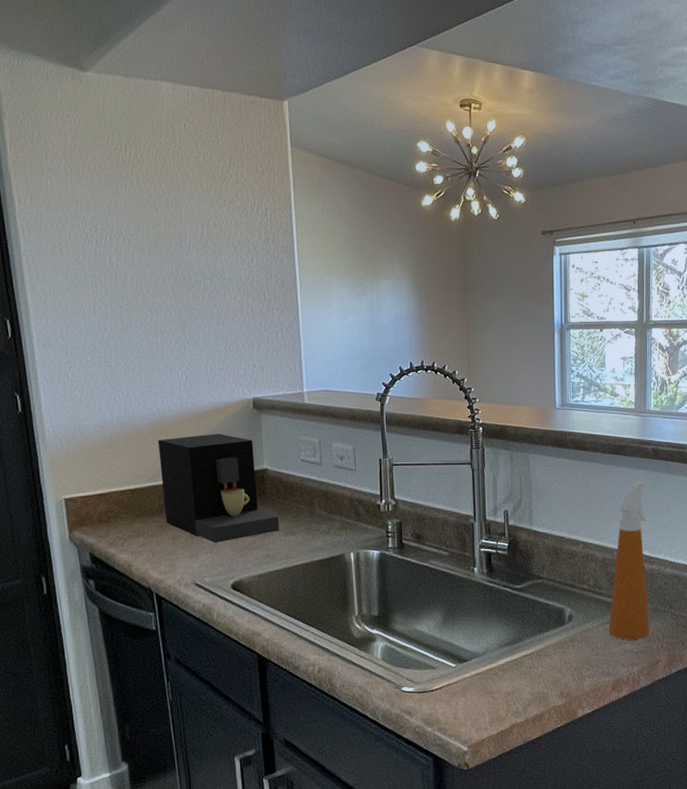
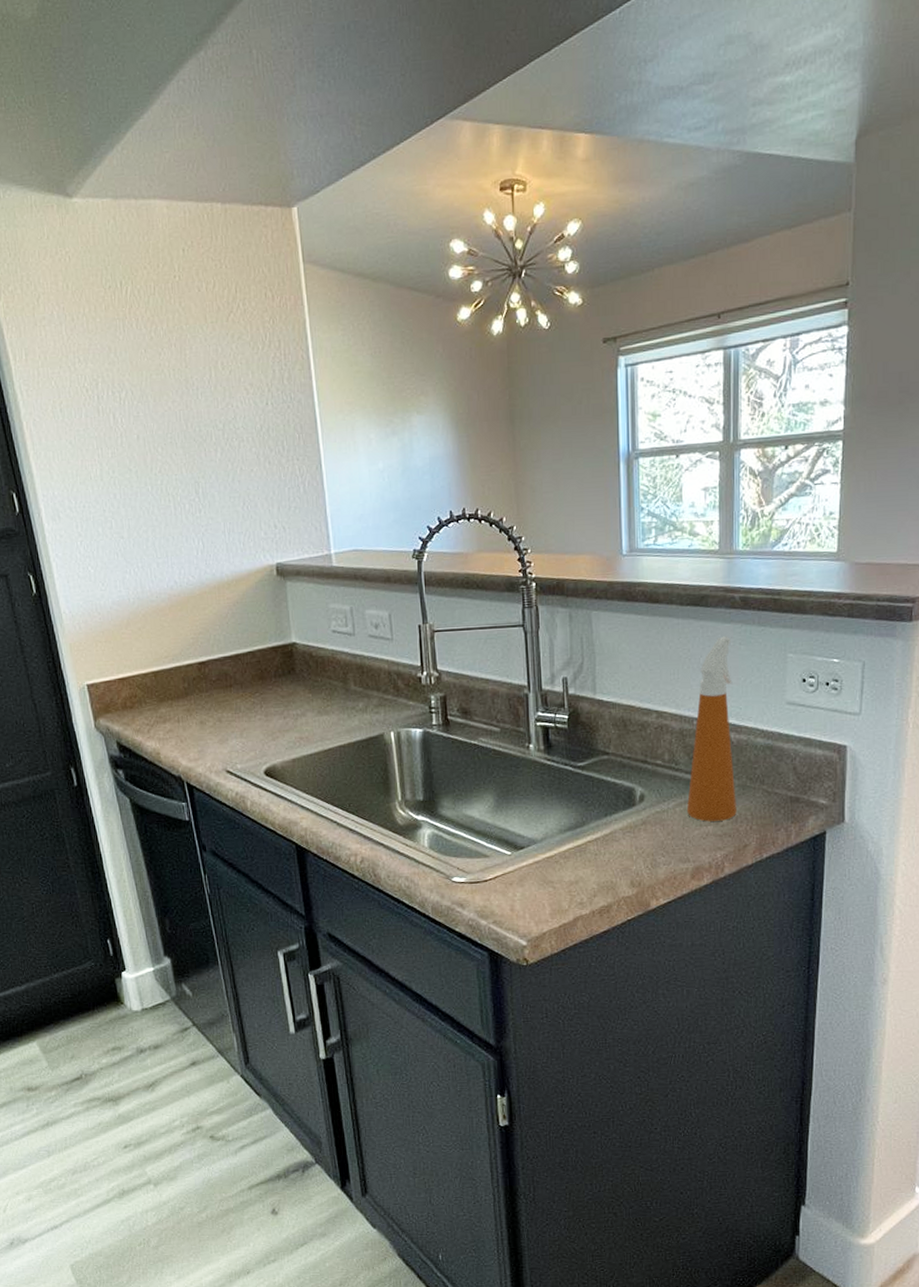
coffee maker: present [158,433,280,543] -> none [177,605,312,726]

